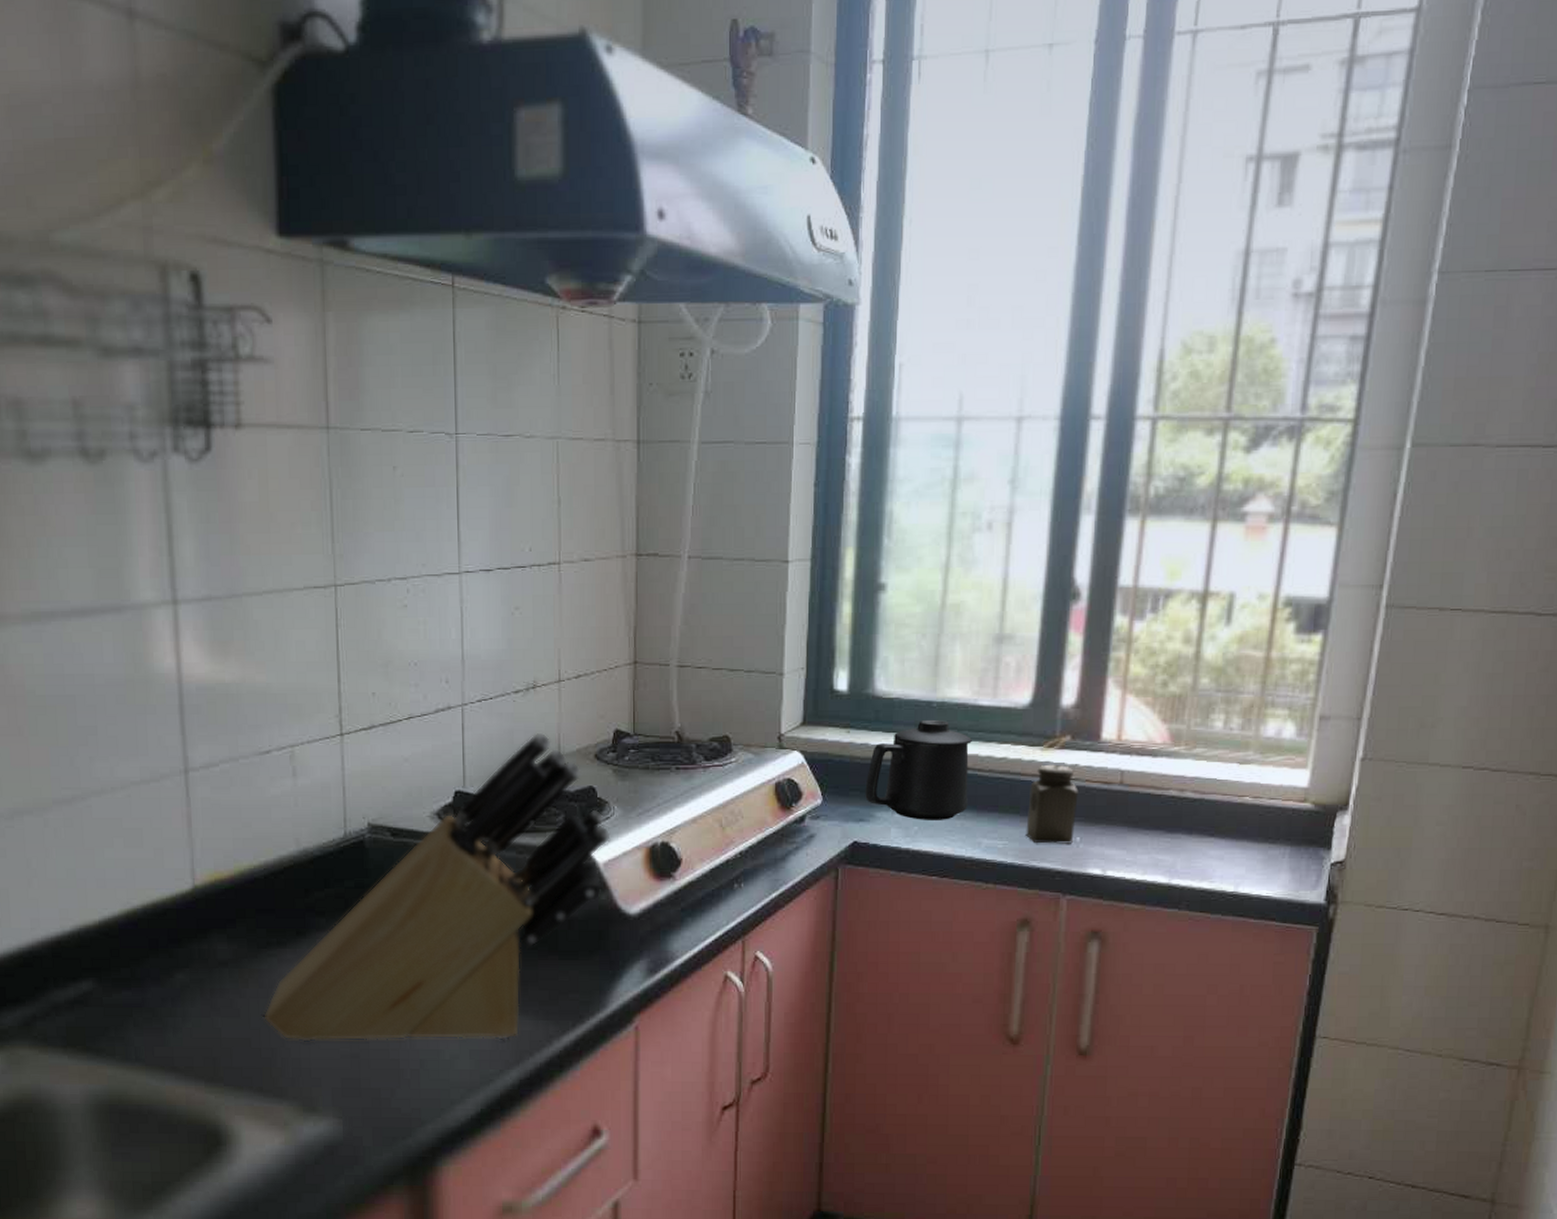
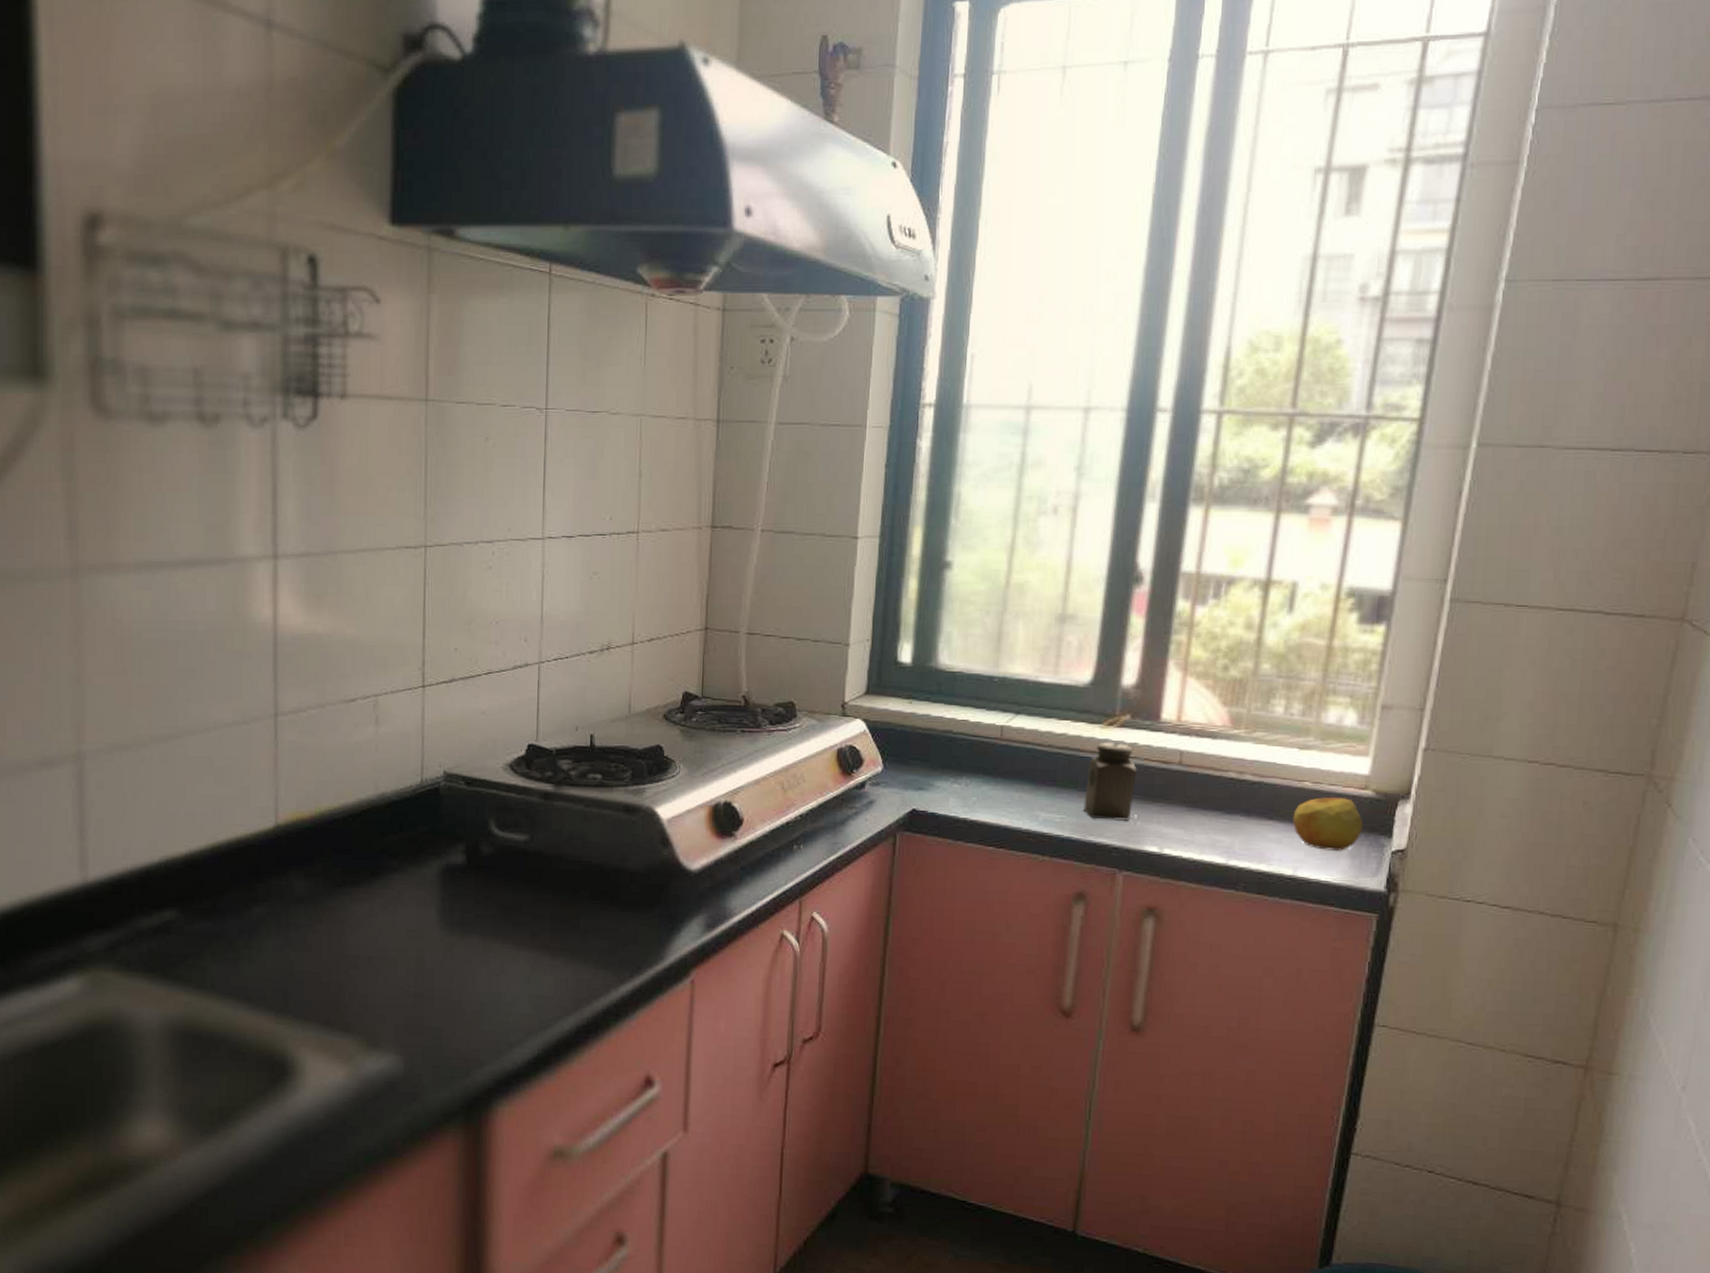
knife block: present [263,732,611,1042] -> none [334,691,676,987]
mug: present [865,720,972,820] -> none [925,694,1032,792]
apple: none [1233,812,1303,865] -> present [1292,797,1364,851]

